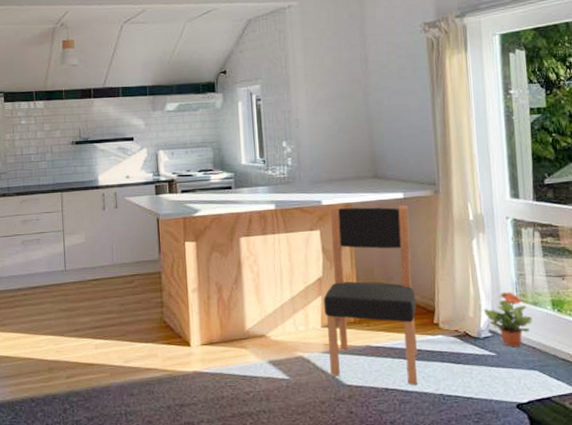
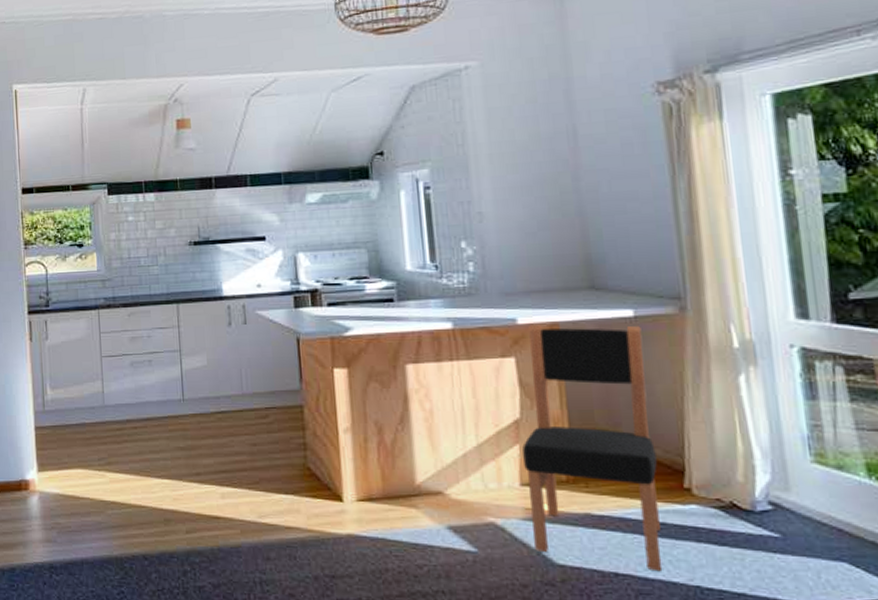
potted plant: present [483,292,532,347] -> none [758,449,836,527]

